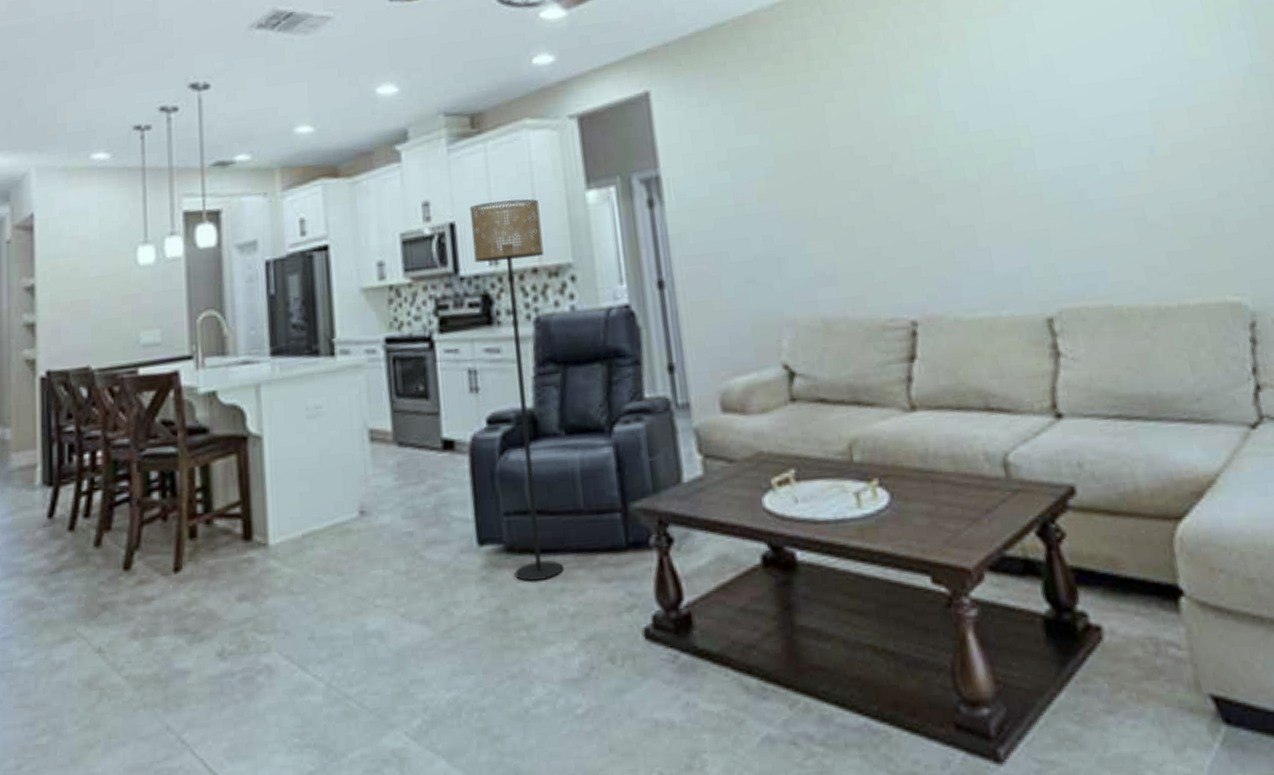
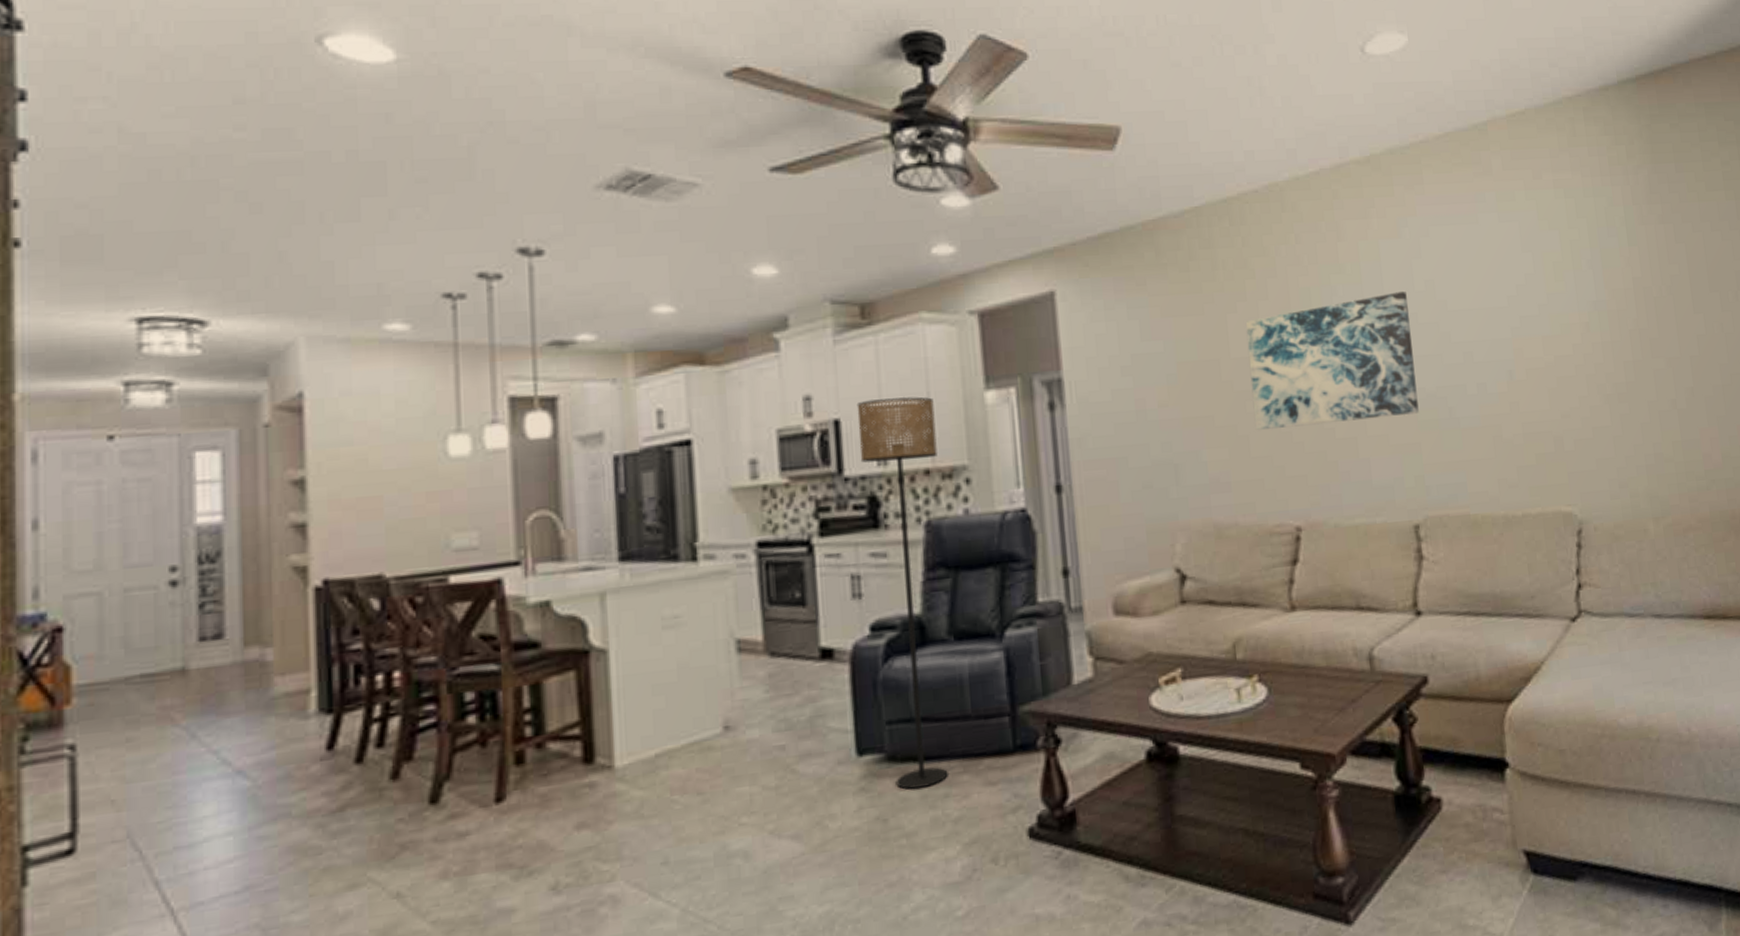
wall art: none [844,69,1044,220] -> present [1245,292,1419,430]

